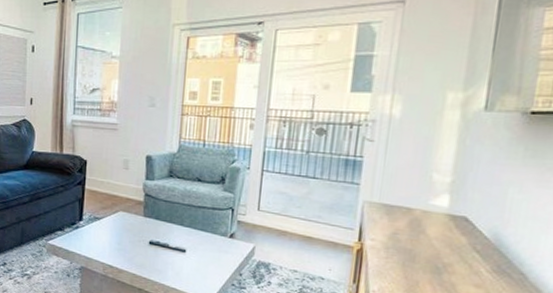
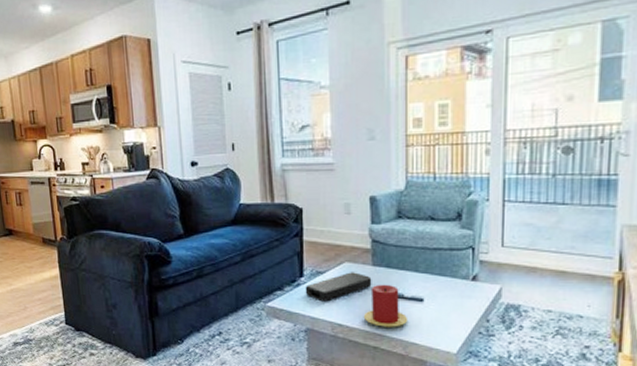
power bank: none [82,220,142,245] -> present [305,272,372,302]
candle: none [131,233,171,273] -> present [363,284,409,327]

